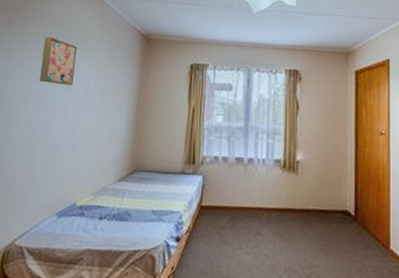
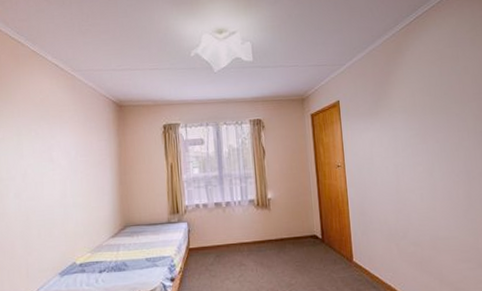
wall art: present [39,36,77,85] -> none [21,114,55,158]

